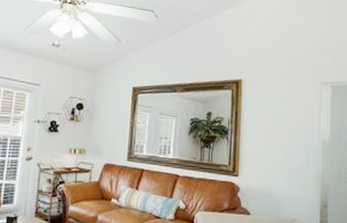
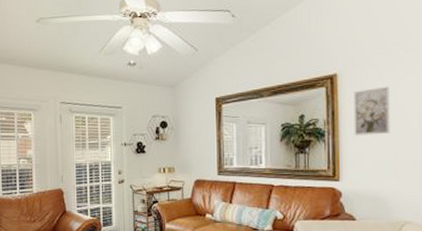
wall art: none [253,95,284,138] -> present [353,86,390,136]

